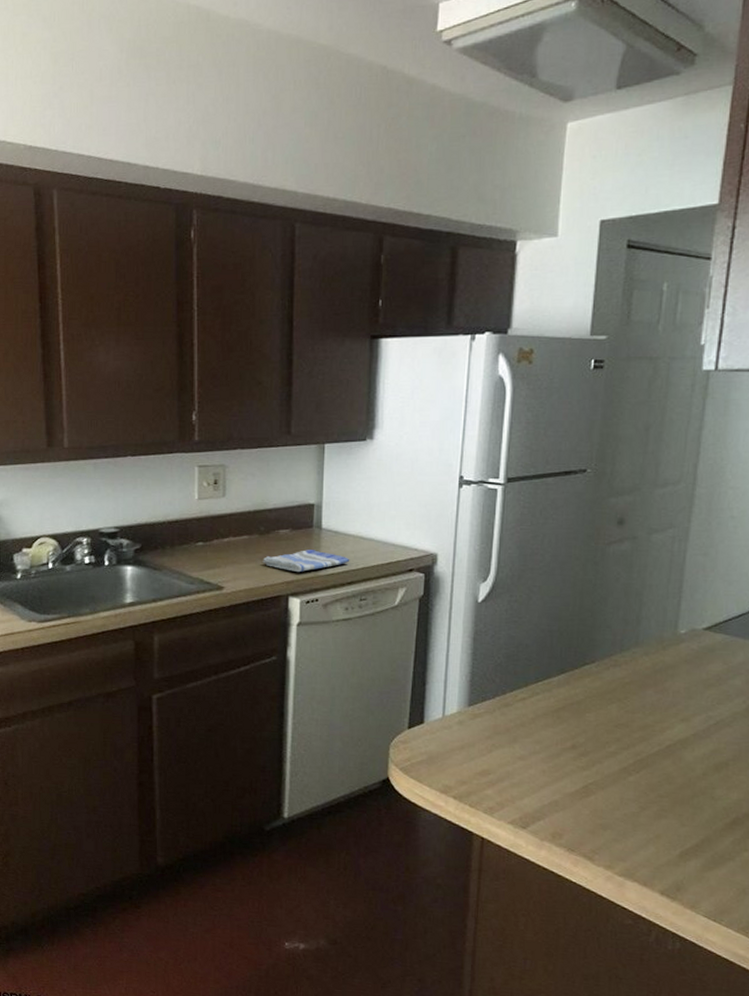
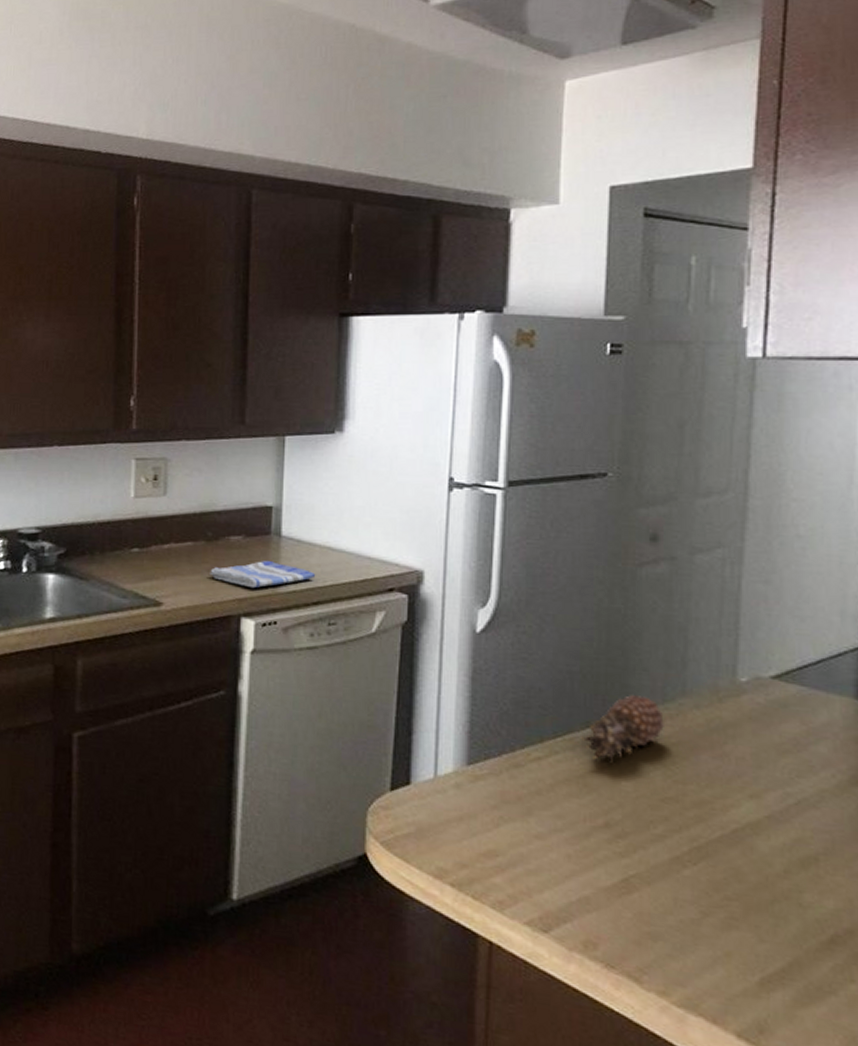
fruit: none [557,647,621,700] -> present [581,695,664,763]

